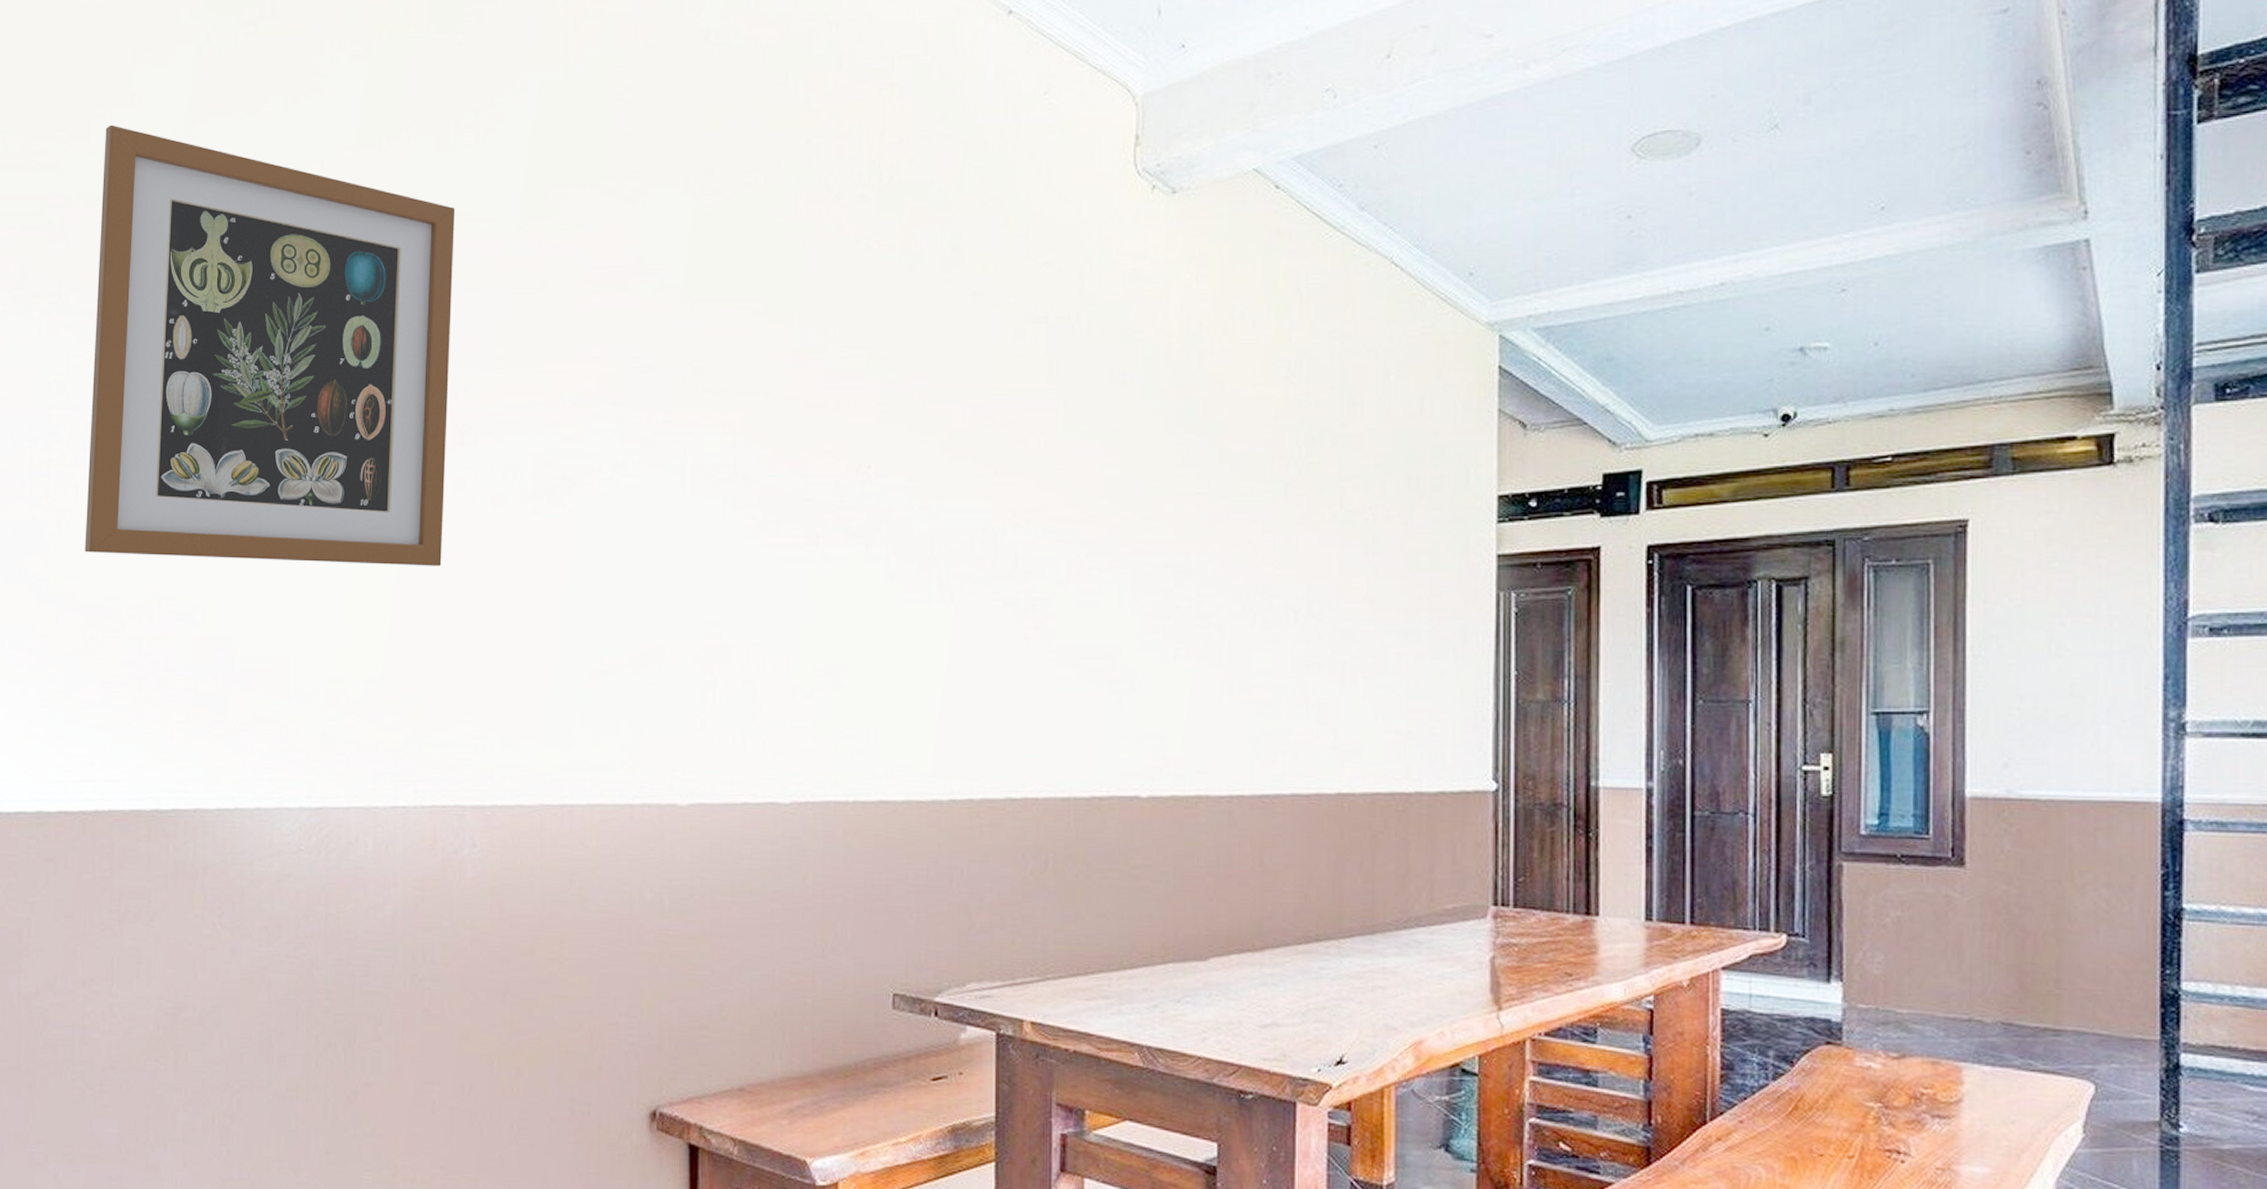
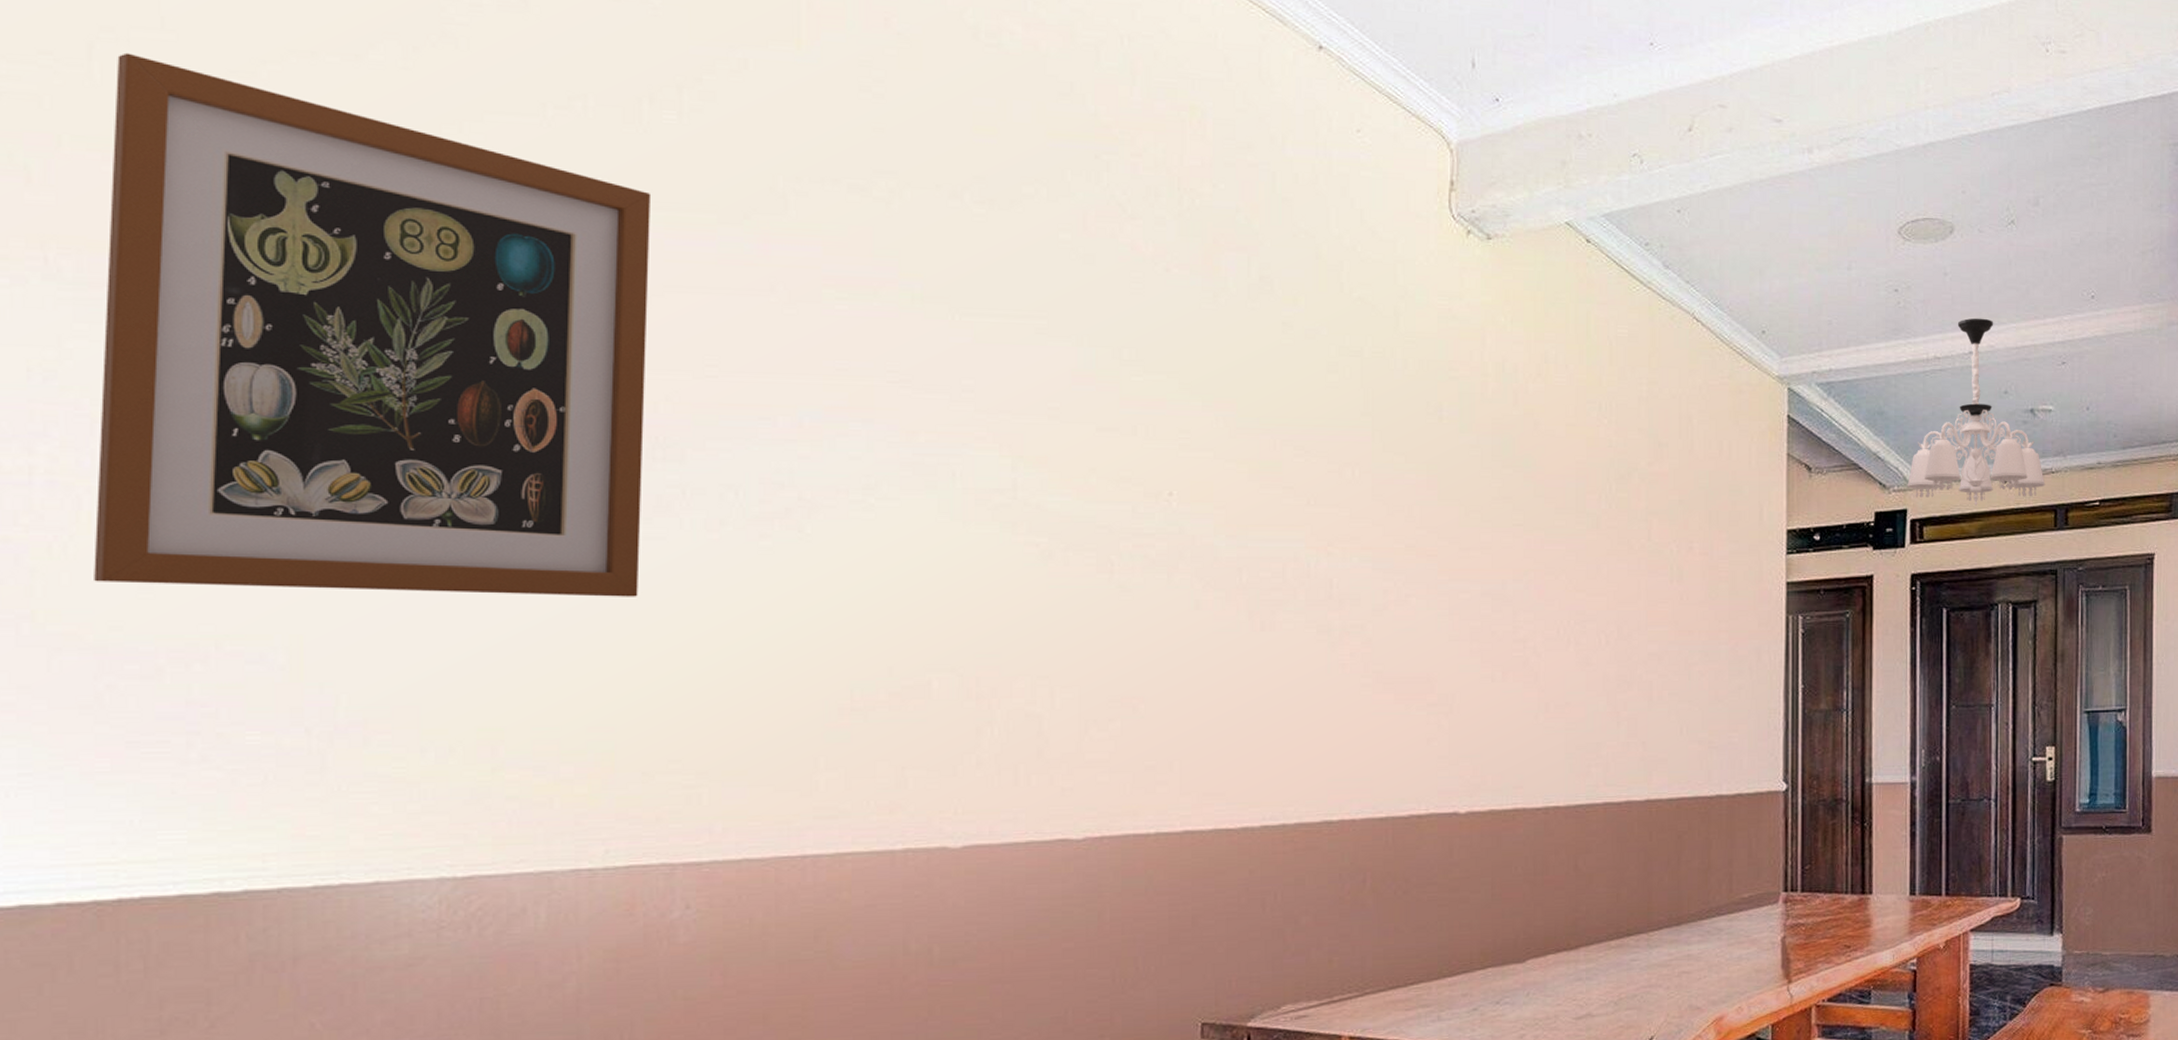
chandelier: none [1642,242,1820,464] -> present [1907,318,2046,506]

